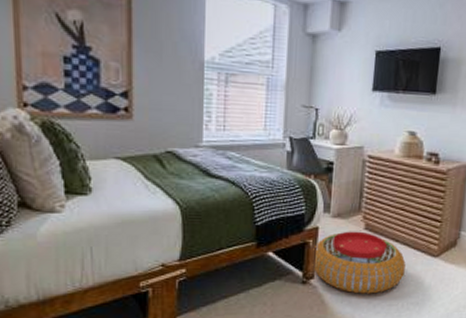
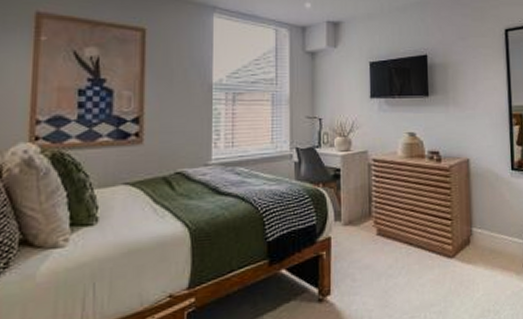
pouf: present [312,231,406,294] -> none [327,237,423,308]

